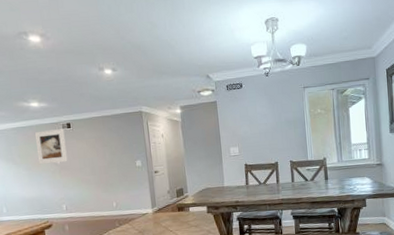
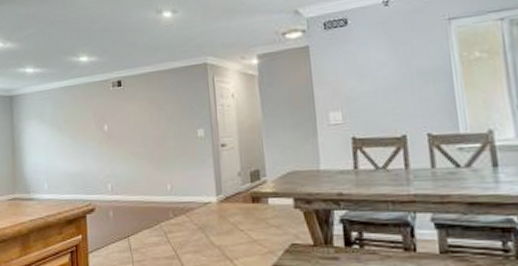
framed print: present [34,129,68,165] -> none [82,88,116,132]

